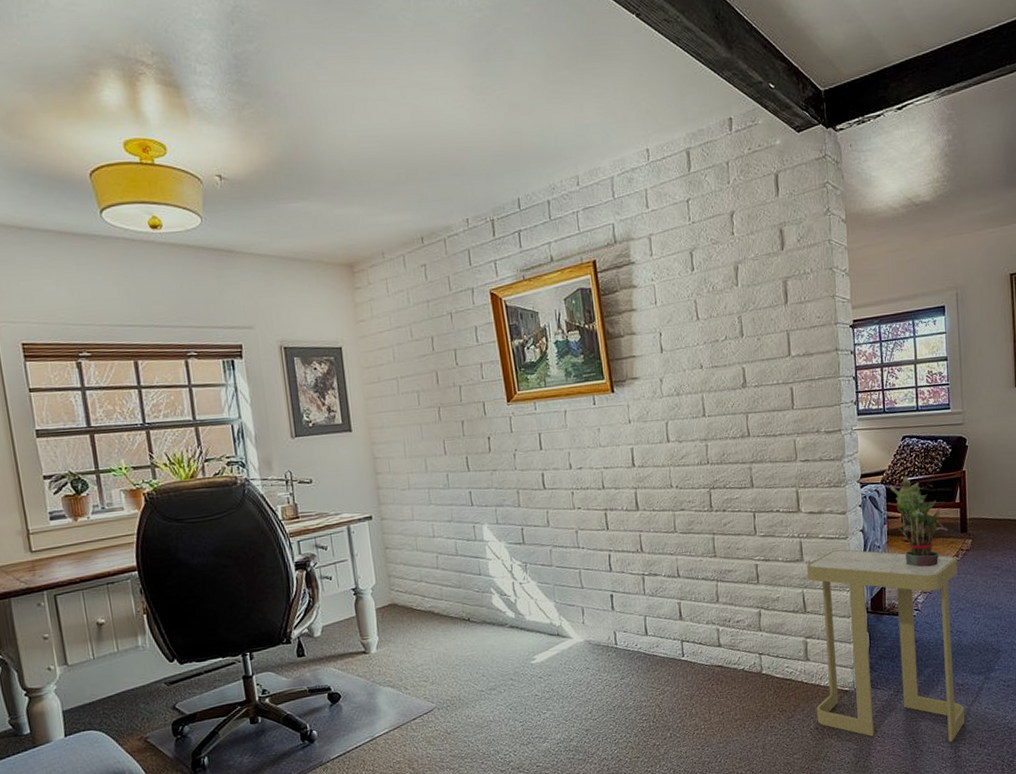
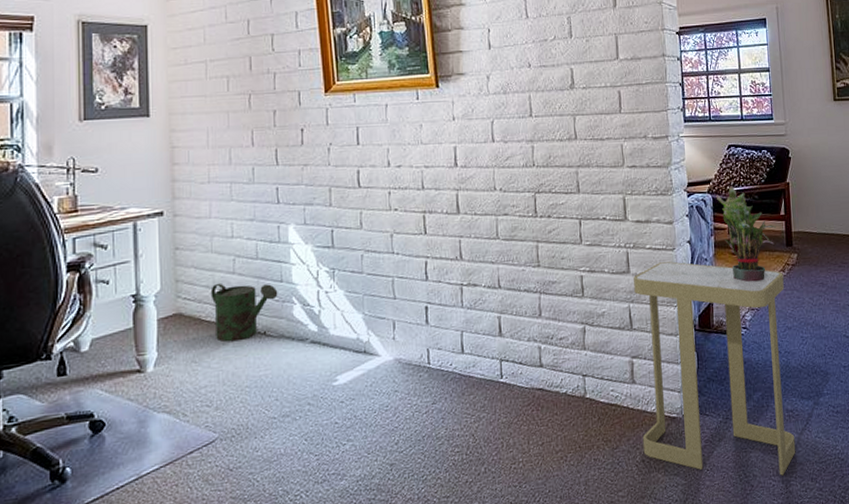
watering can: none [419,577,478,628] -> present [210,282,278,342]

